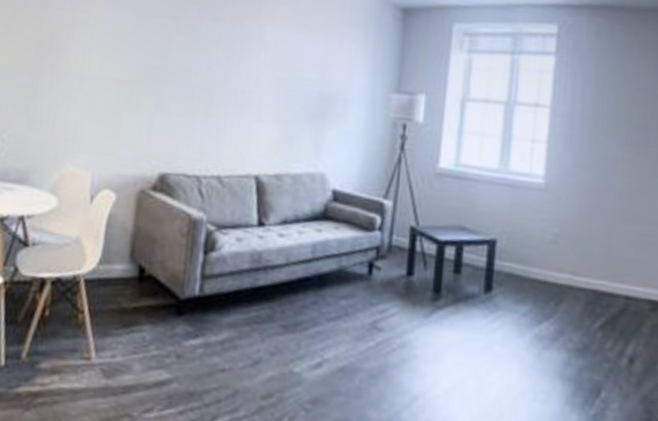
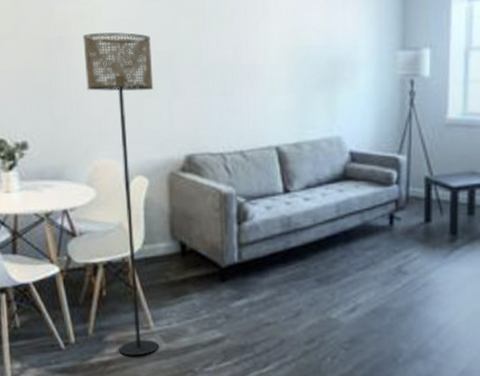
floor lamp: none [51,40,142,390] -> present [82,32,159,356]

